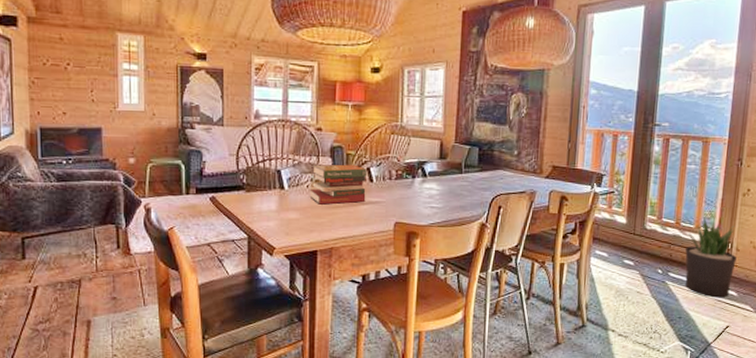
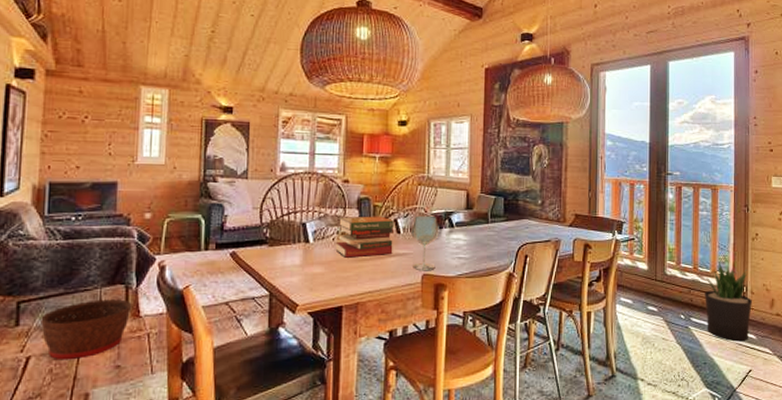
basket: none [43,238,123,290] -> present [40,299,132,359]
wine glass: none [384,164,412,218] -> present [411,215,439,270]

